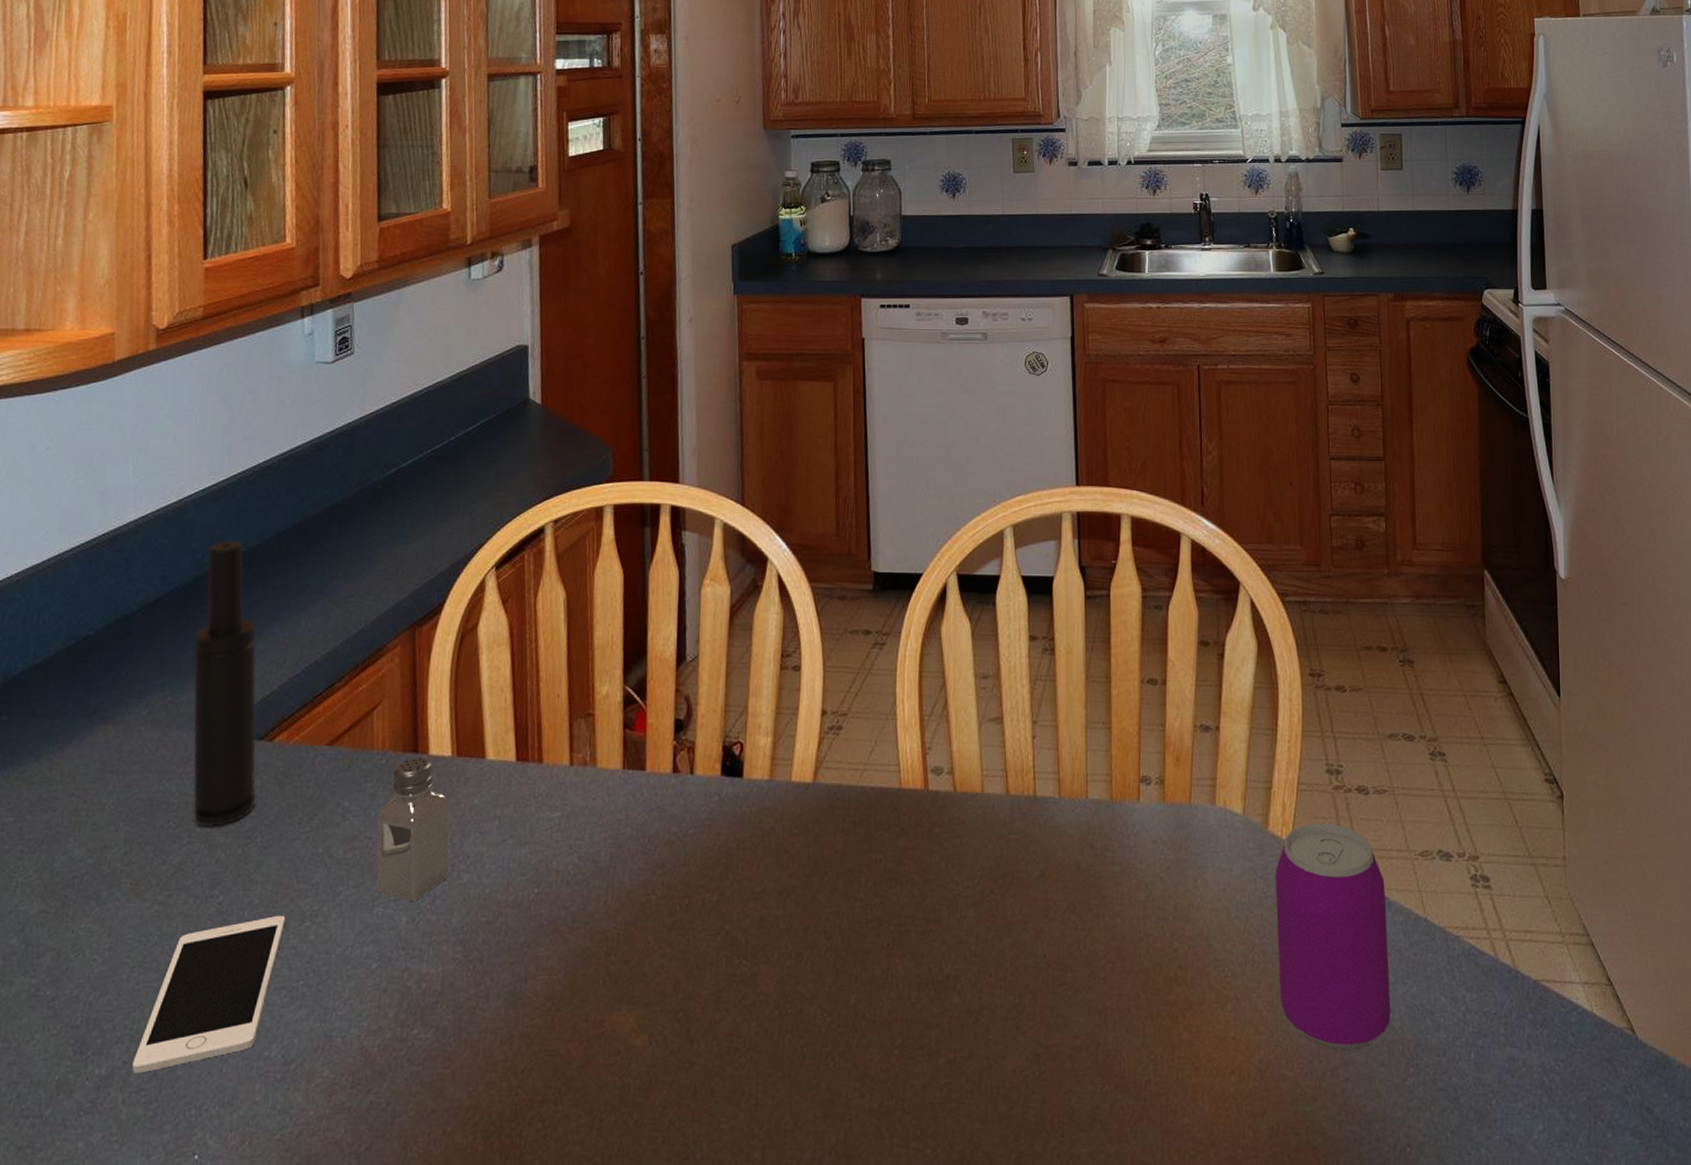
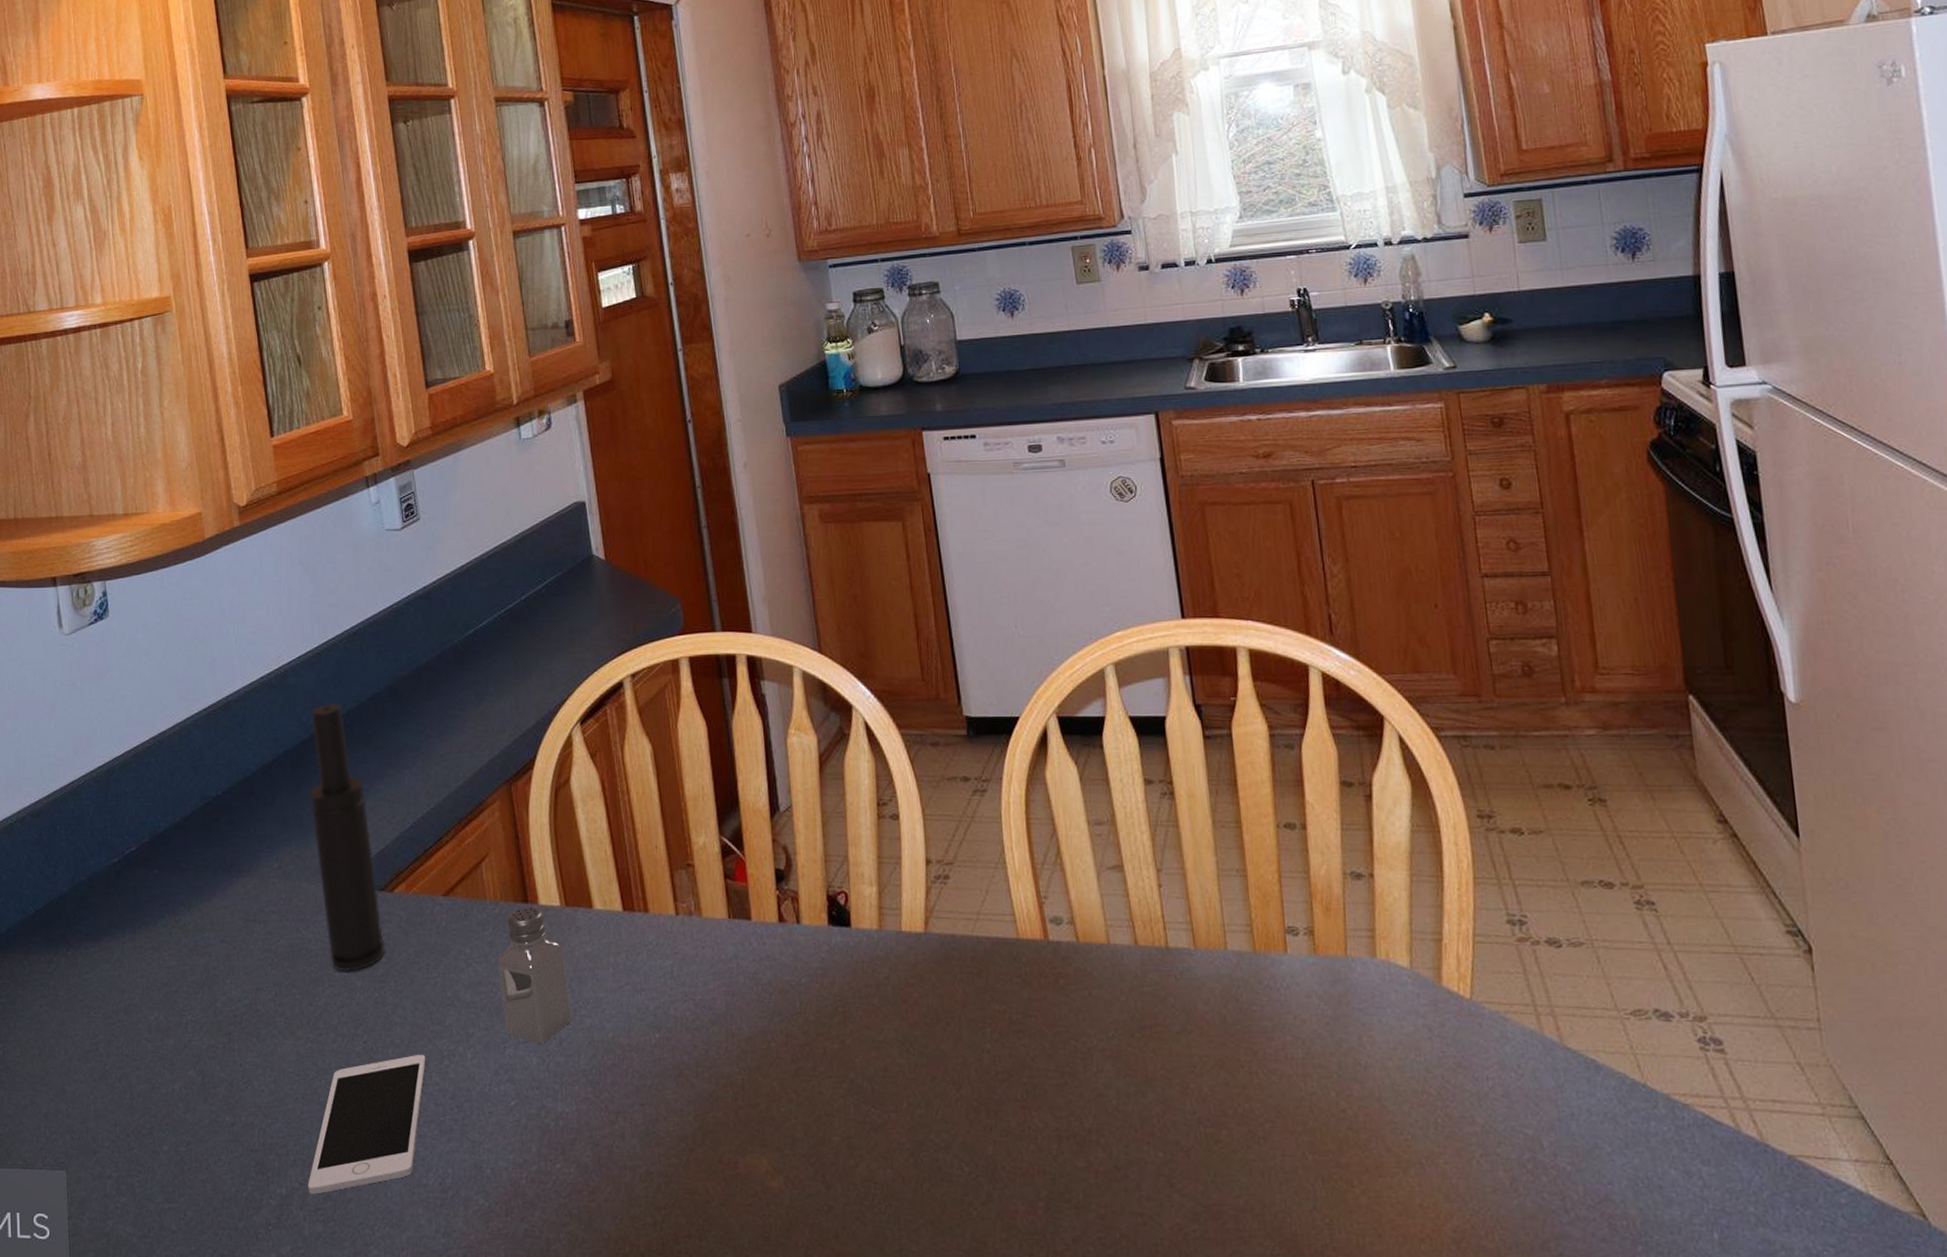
beverage can: present [1275,823,1391,1049] -> none [1454,978,1609,1223]

